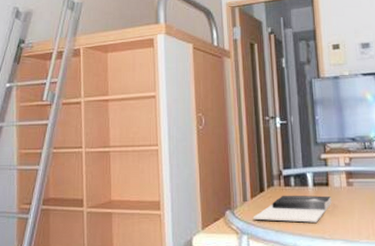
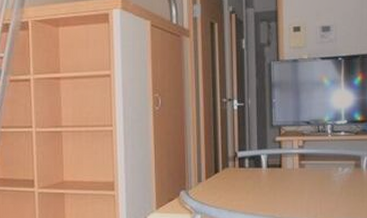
book: present [252,195,332,223] -> none [206,176,284,202]

